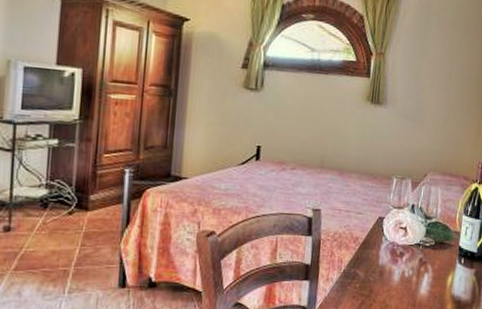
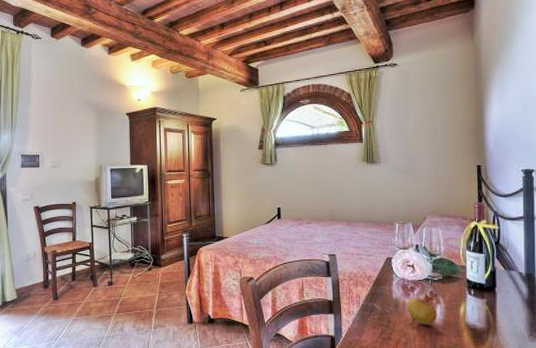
fruit: none [392,259,424,296] -> present [407,292,437,325]

